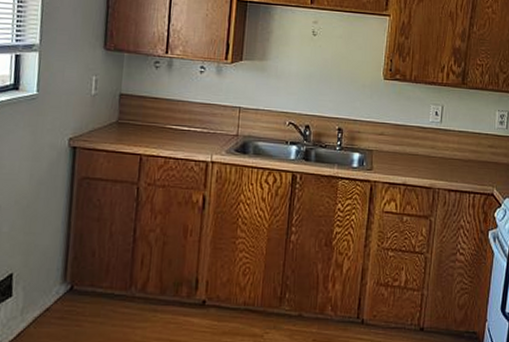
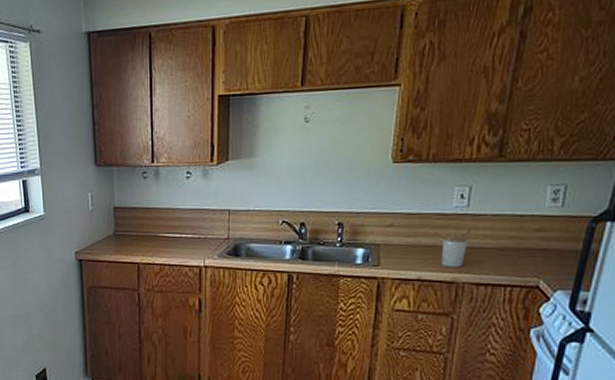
utensil holder: none [420,141,444,175] -> present [440,228,472,268]

